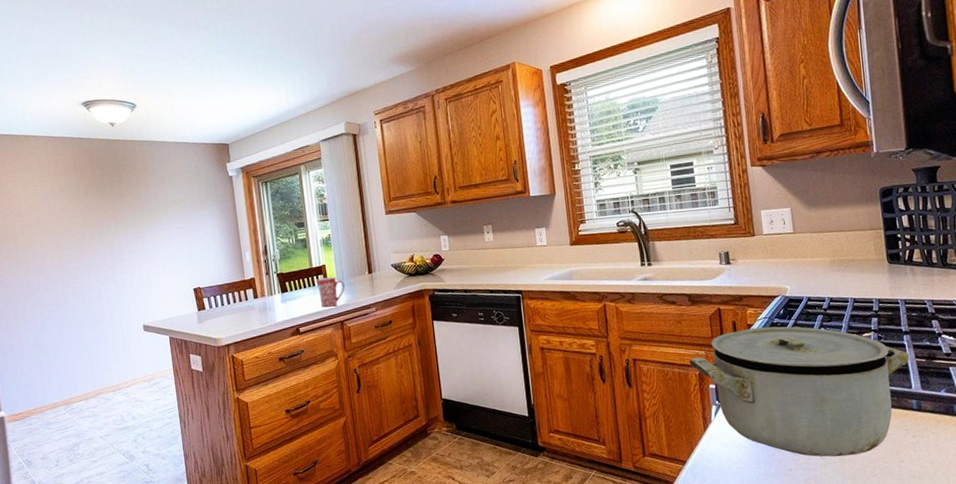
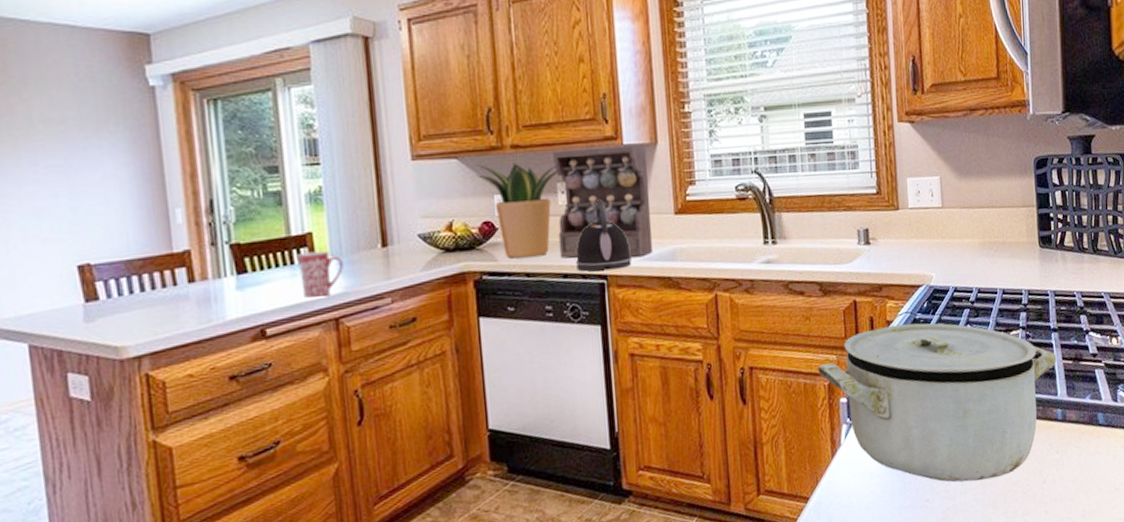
potted plant: none [428,213,483,280] -> present [476,162,557,259]
spice rack: none [479,196,555,279] -> present [552,145,652,259]
kettle: none [498,237,539,289] -> present [575,200,632,272]

